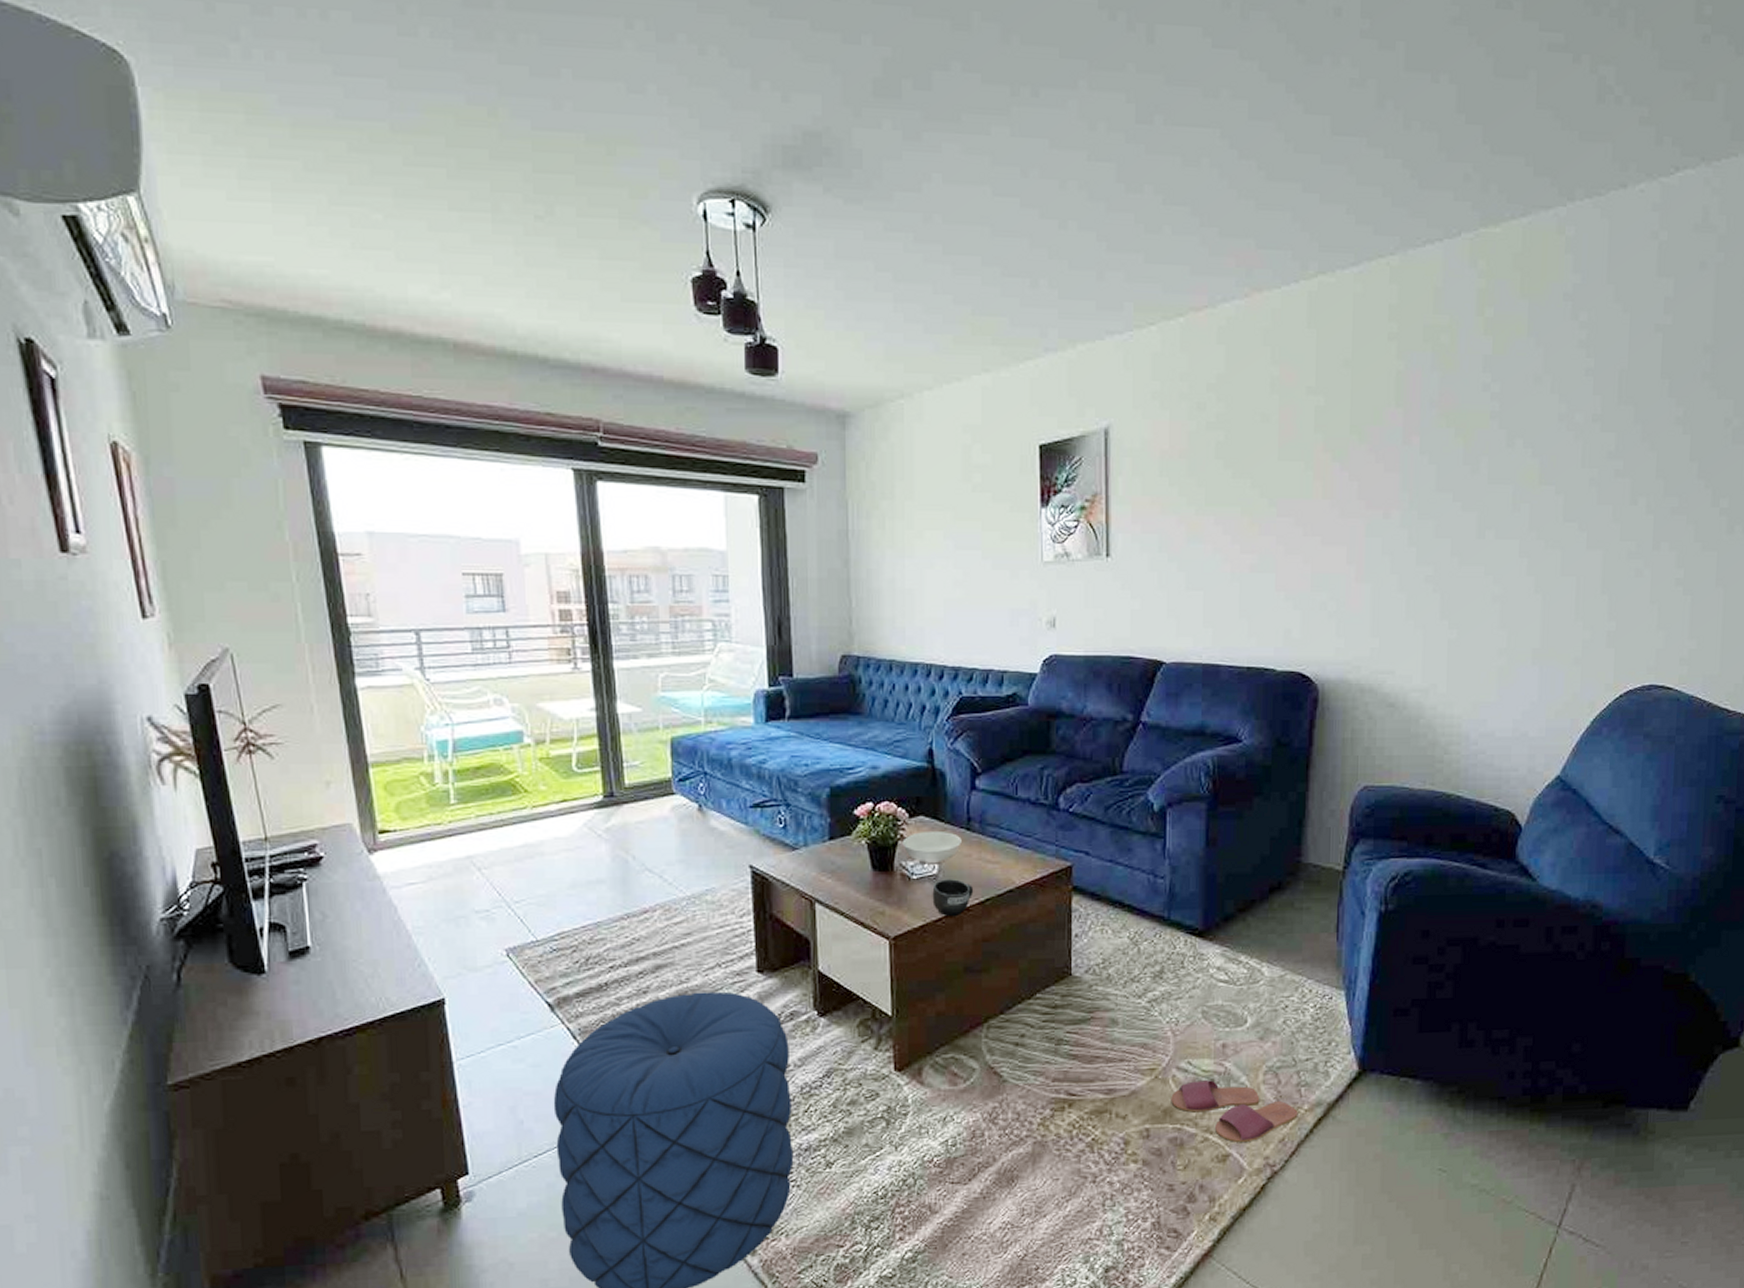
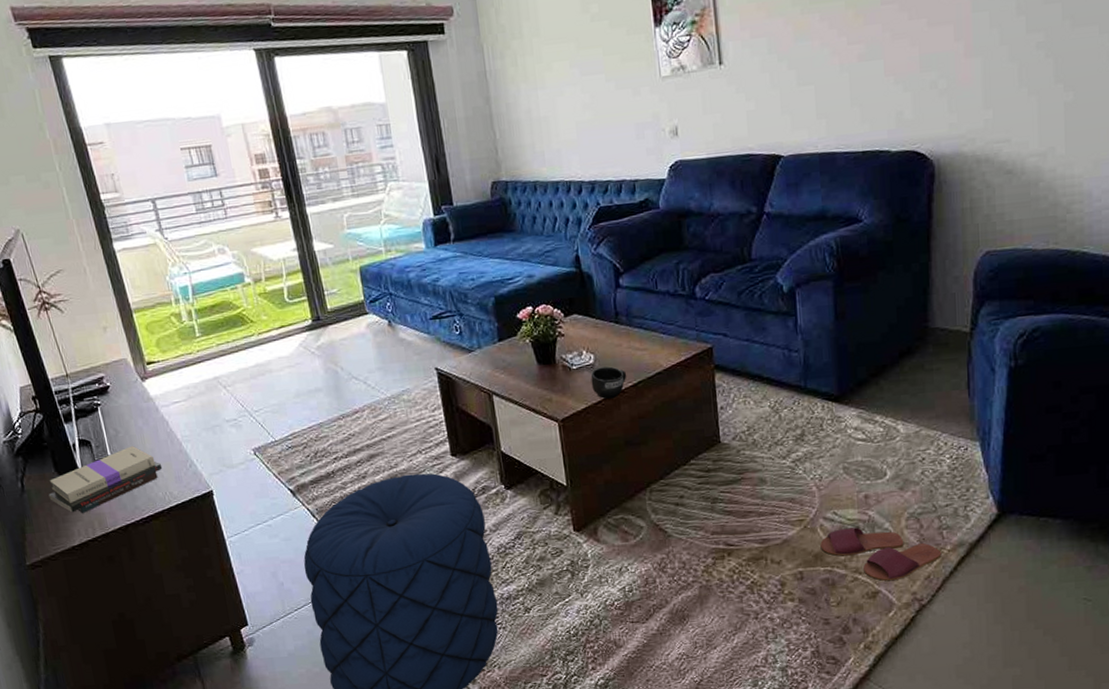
books: none [214,936,381,1019] -> present [48,446,163,513]
bowl: present [902,830,962,864] -> none [560,326,612,356]

